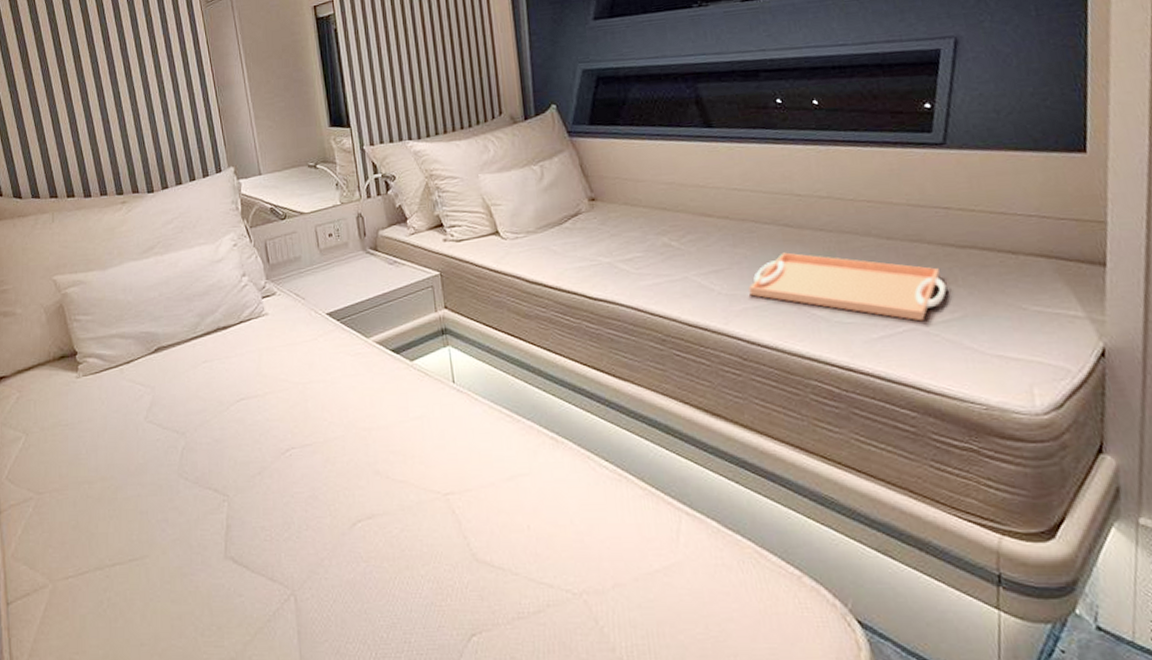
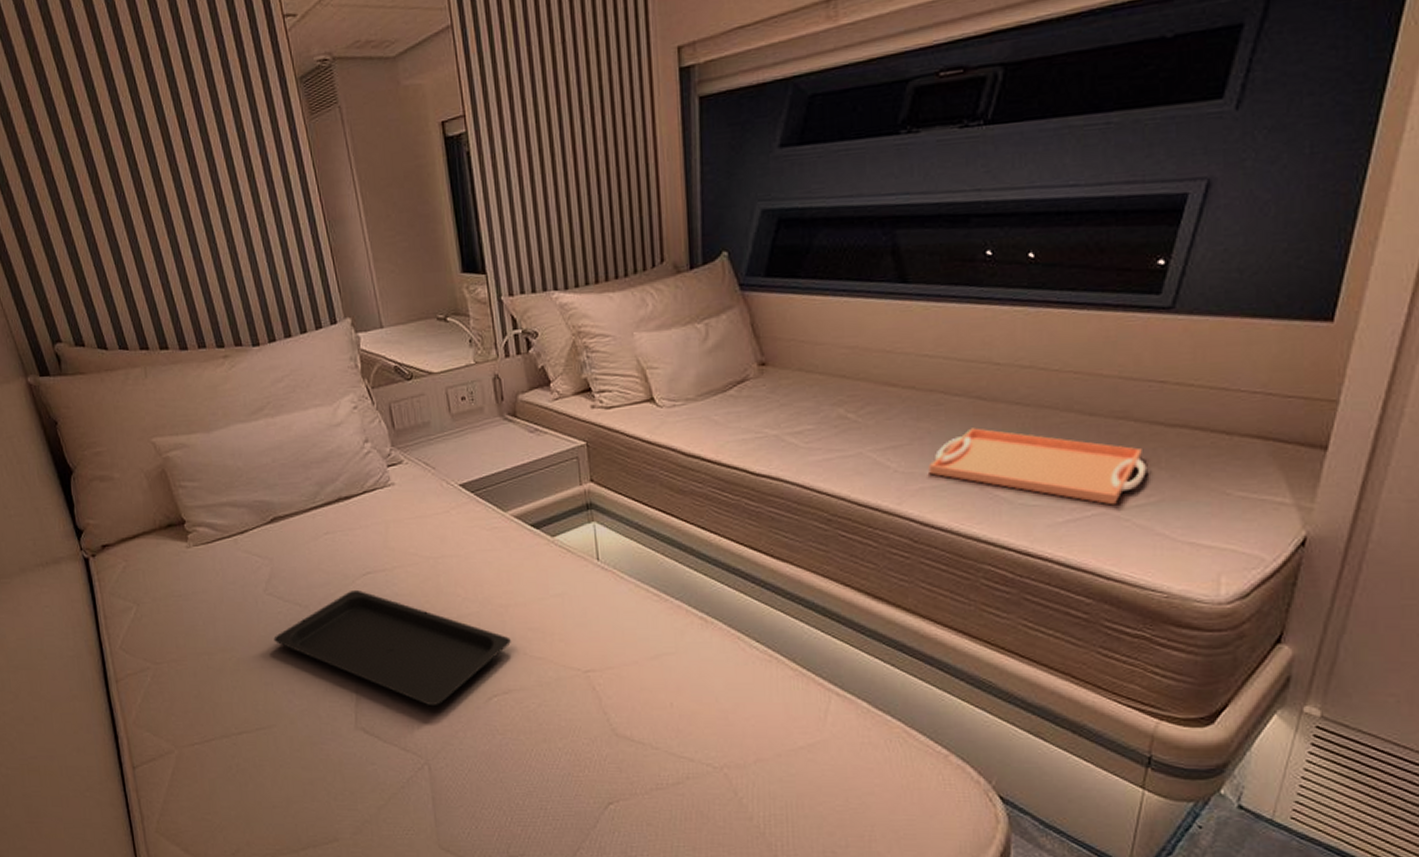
serving tray: none [151,415,374,533] -> present [273,589,511,707]

